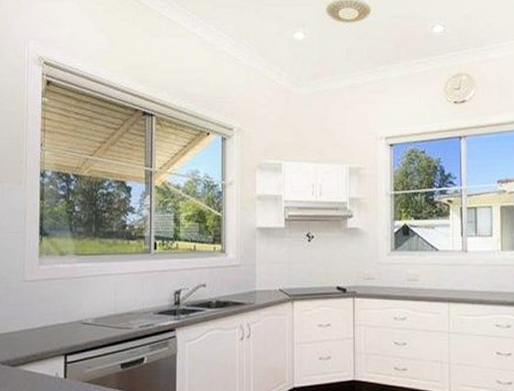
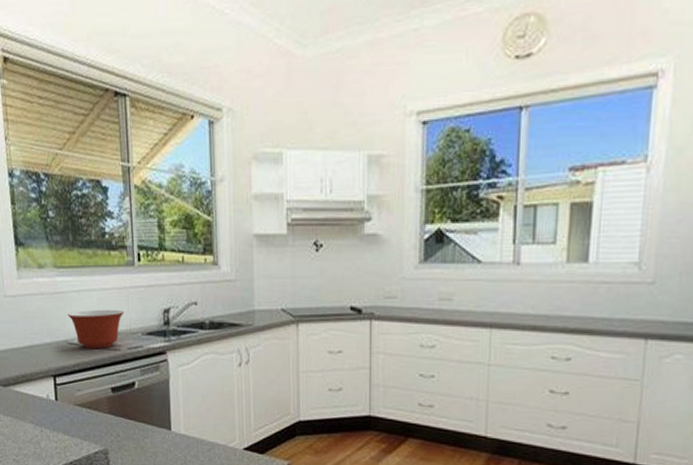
mixing bowl: none [84,292,139,328] -> present [67,309,125,349]

